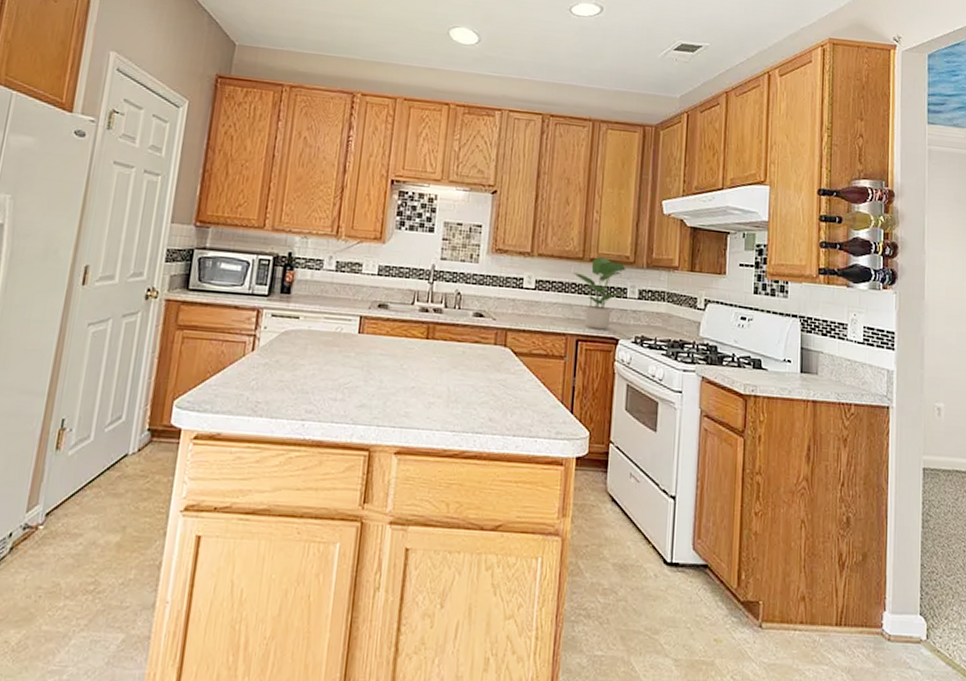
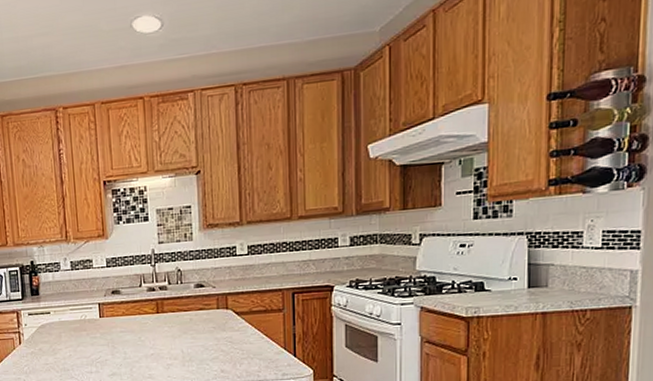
potted plant: present [573,256,626,330] -> none [283,212,336,281]

